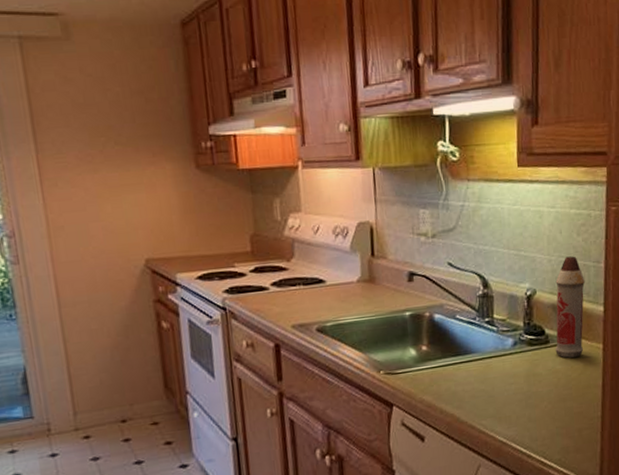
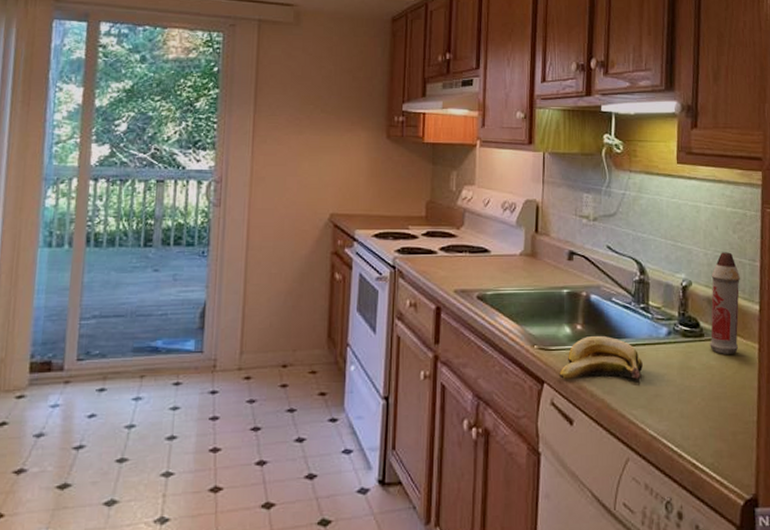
banana: none [406,353,490,401] -> present [558,335,643,381]

